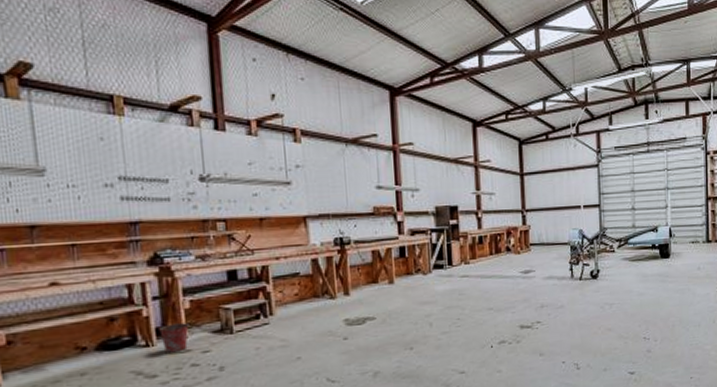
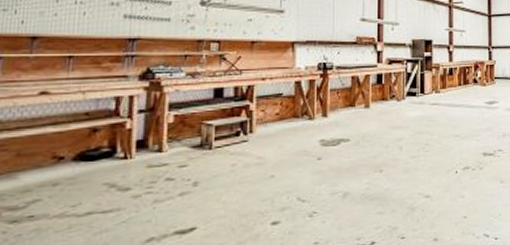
bucket: present [157,322,191,354] -> none [138,136,172,166]

